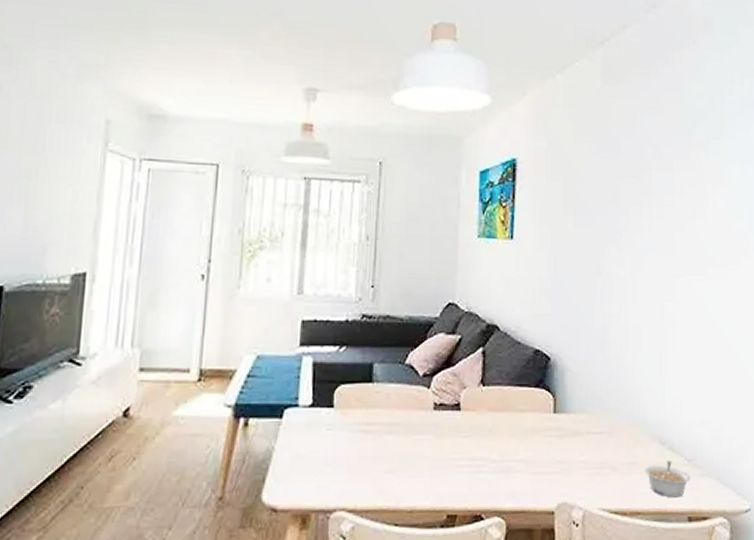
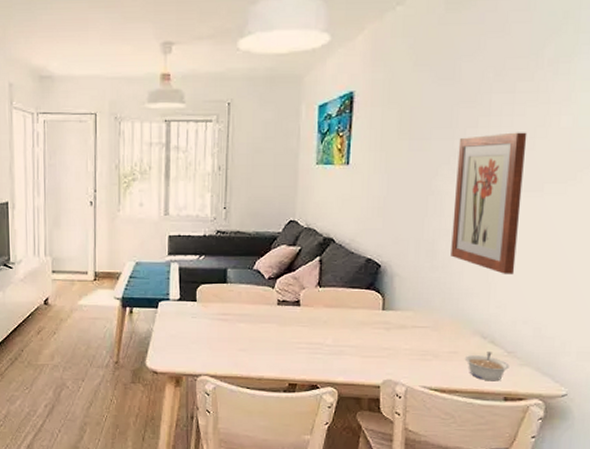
wall art: none [622,211,688,367] -> present [451,132,527,274]

